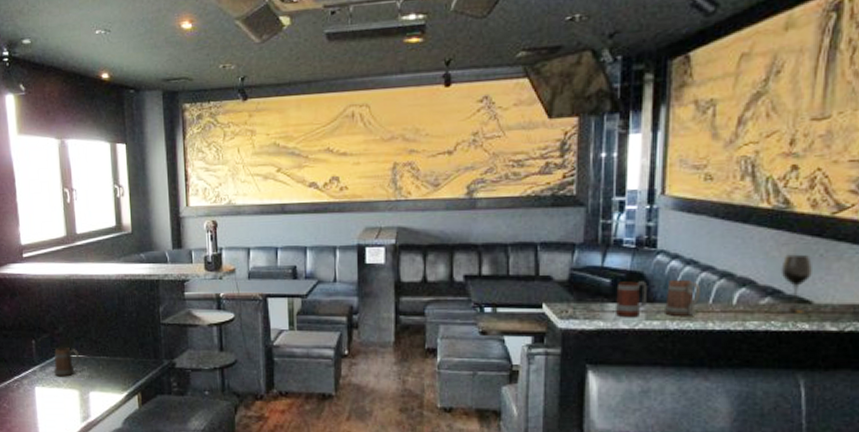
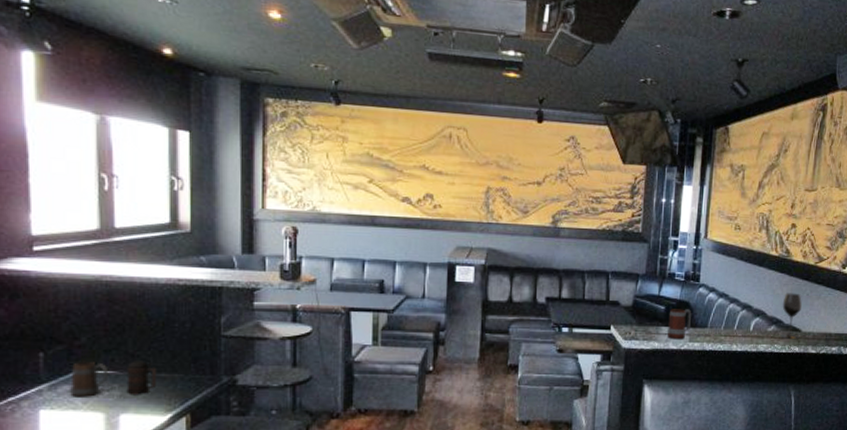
beer mug: none [92,346,114,375] -> present [127,361,157,394]
beer mug: present [665,279,702,316] -> none [703,308,730,339]

